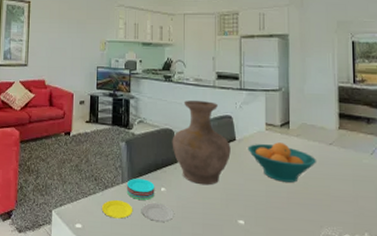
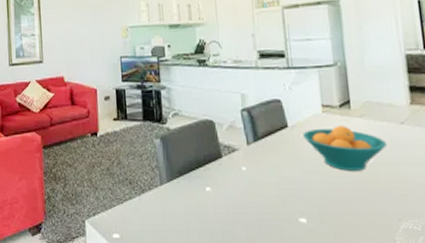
plate: present [101,178,174,222] -> none [139,178,224,226]
vase: present [172,100,231,186] -> none [213,84,283,181]

